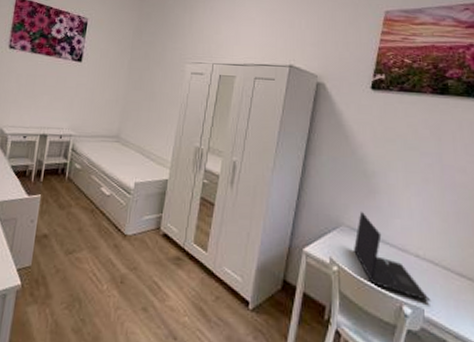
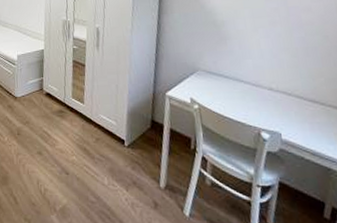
laptop: present [353,212,431,302] -> none [210,57,287,126]

